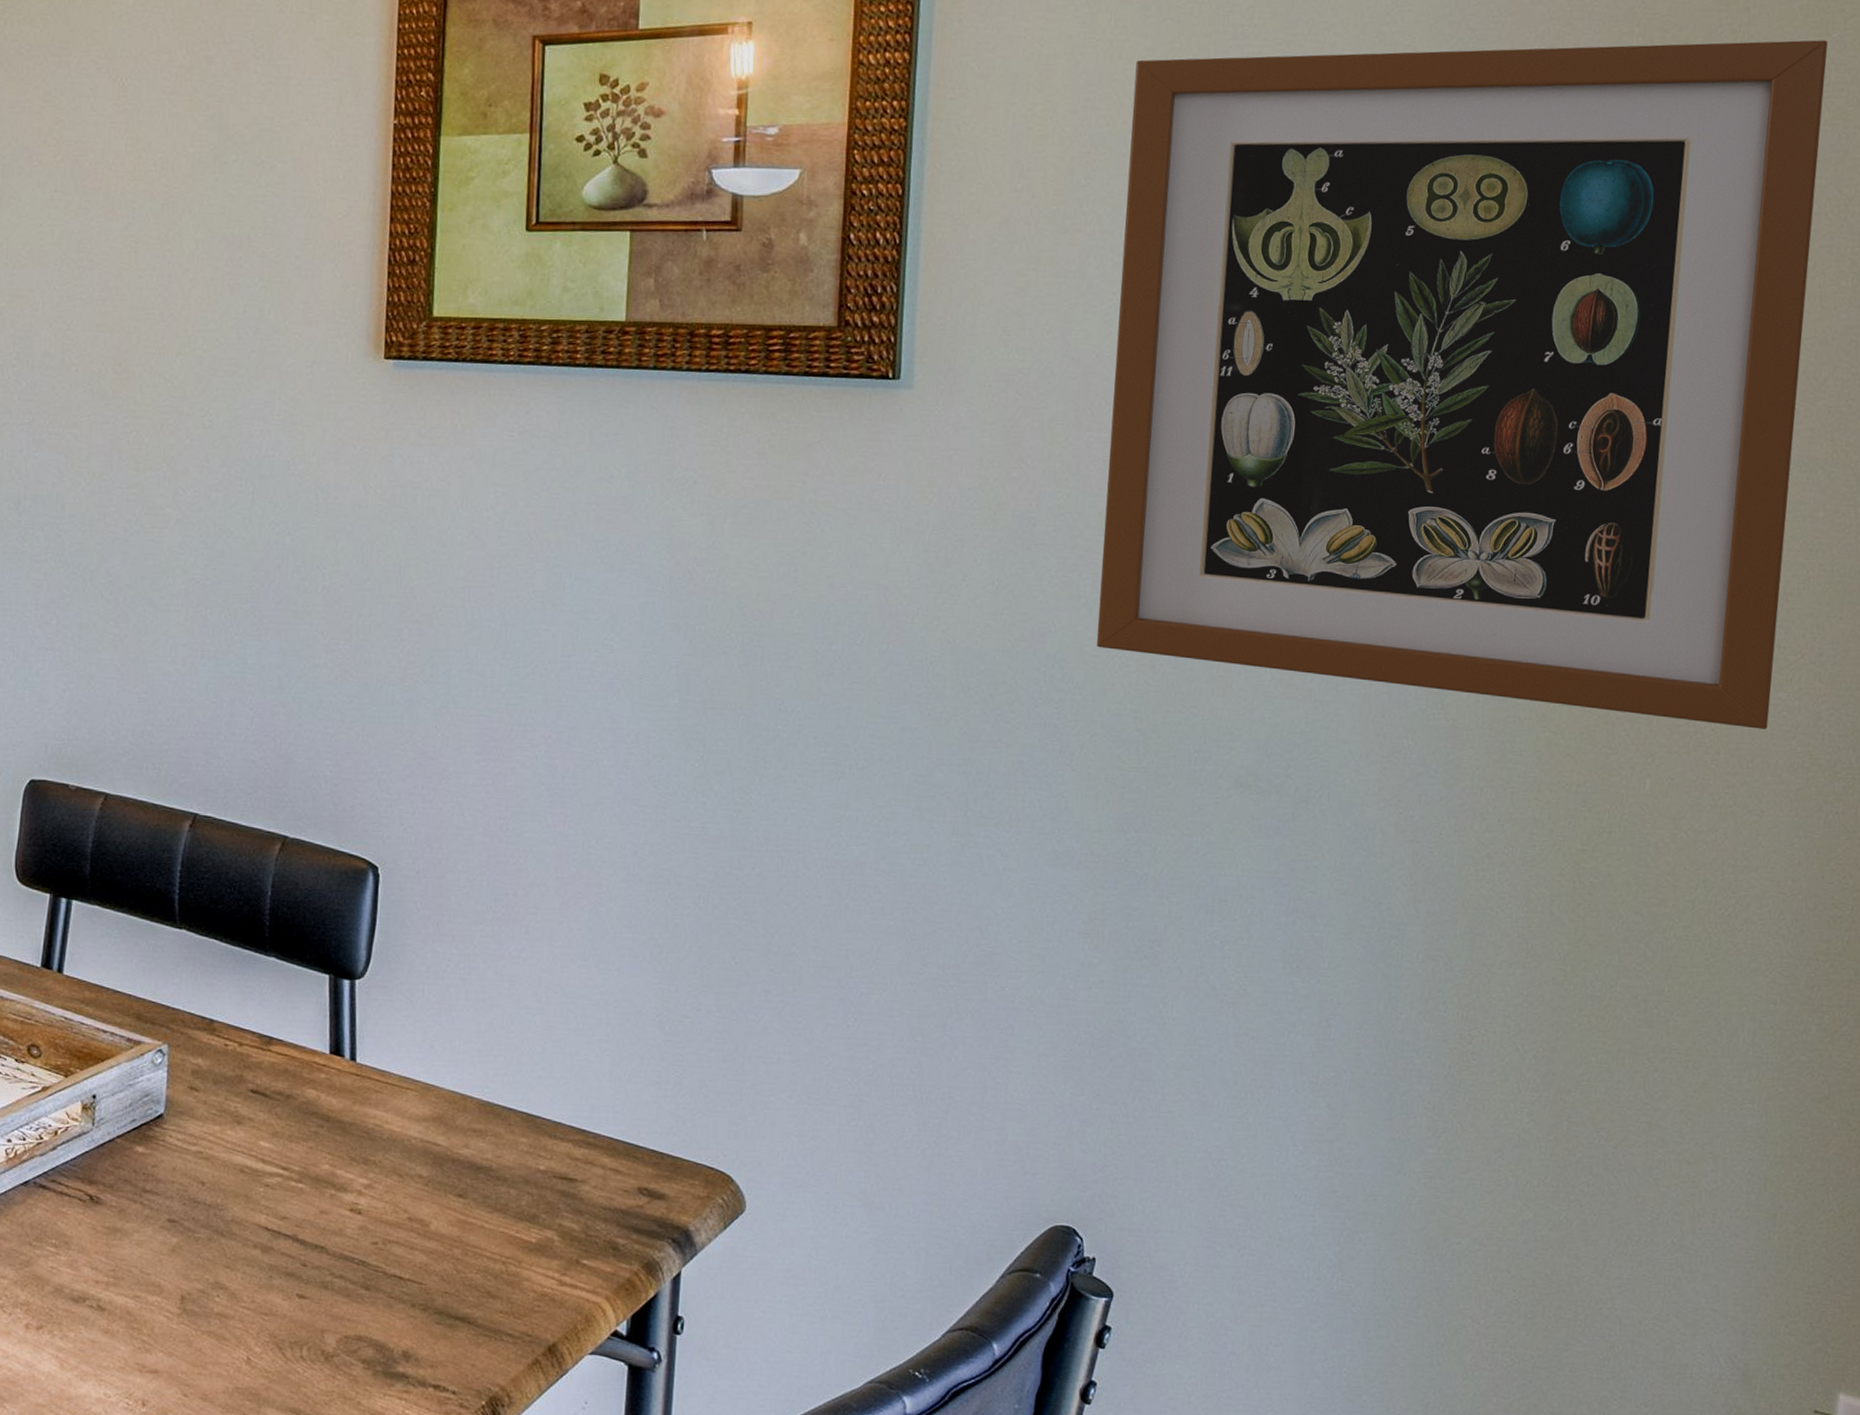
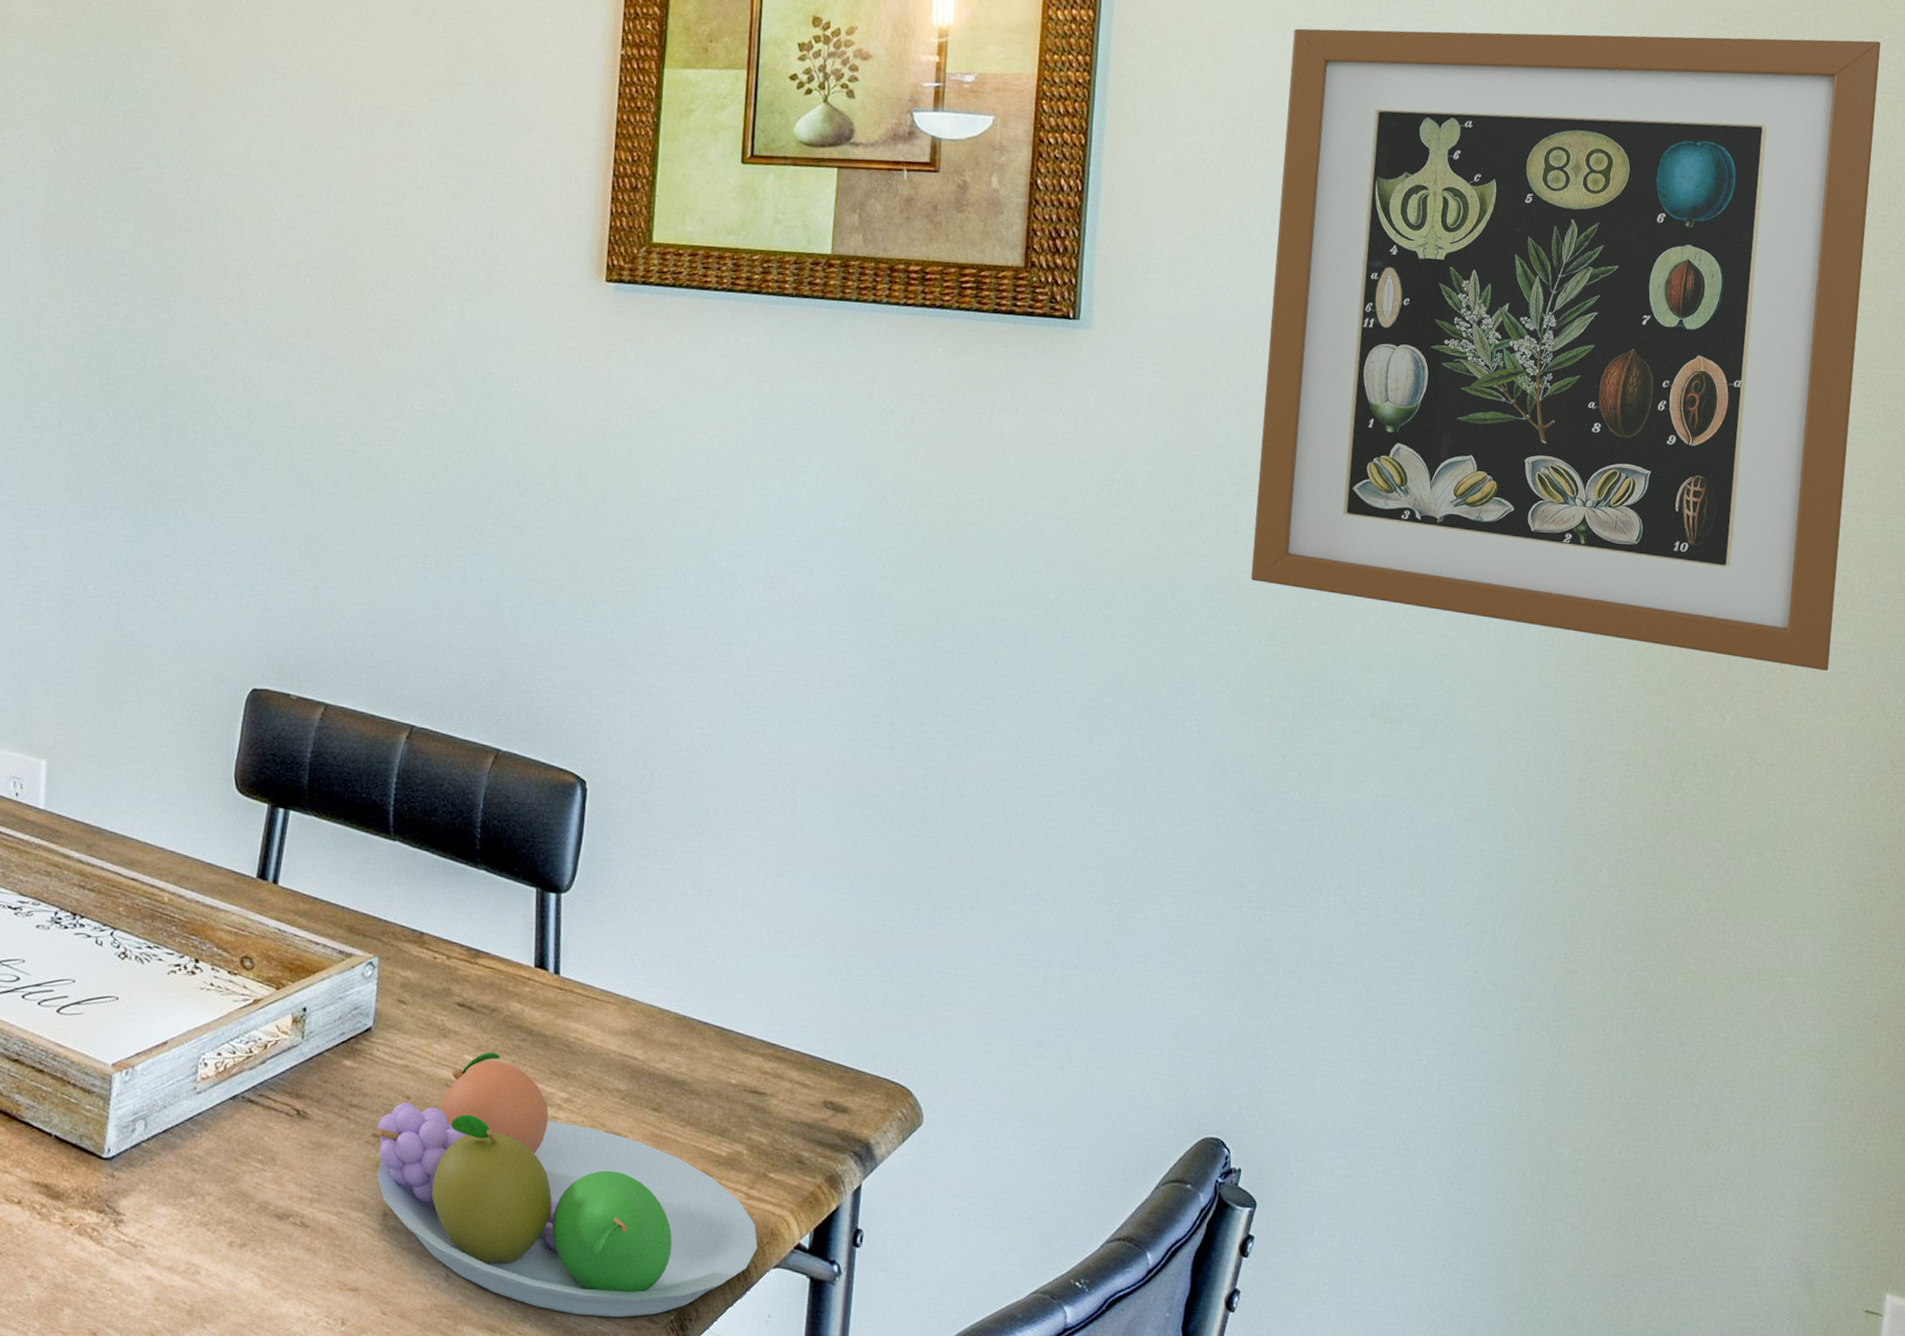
fruit bowl: none [171,1138,572,1402] -> present [376,1052,758,1317]

